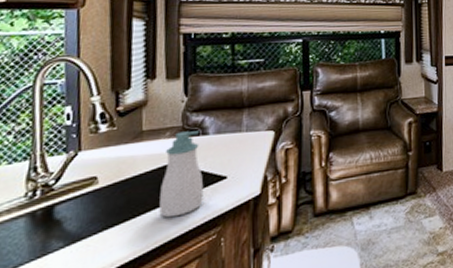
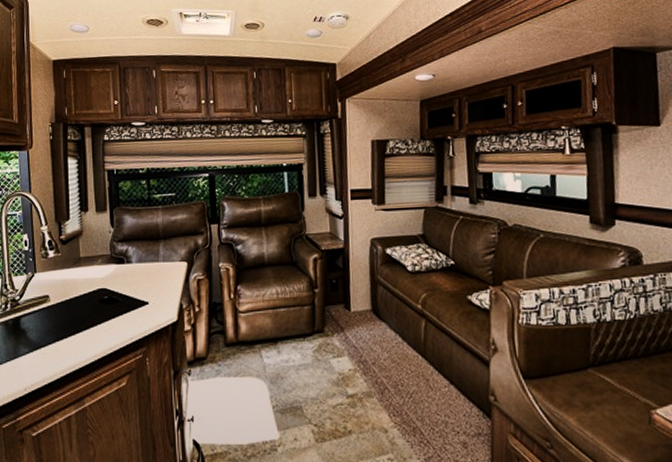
soap bottle: present [159,130,204,218] -> none [96,259,130,336]

